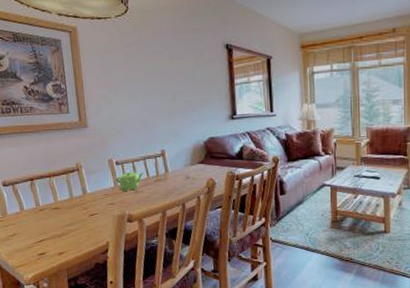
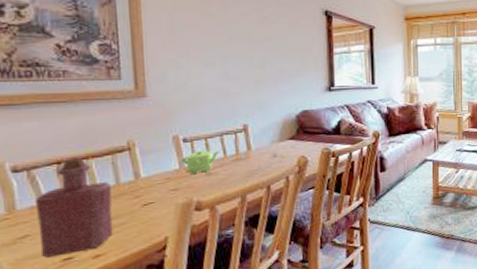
bottle: none [18,176,71,252] -> present [34,158,114,258]

